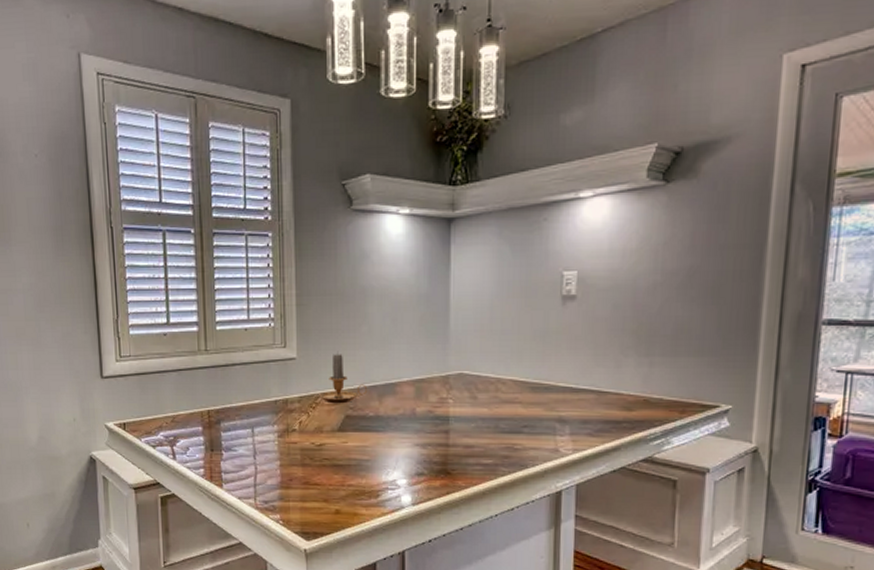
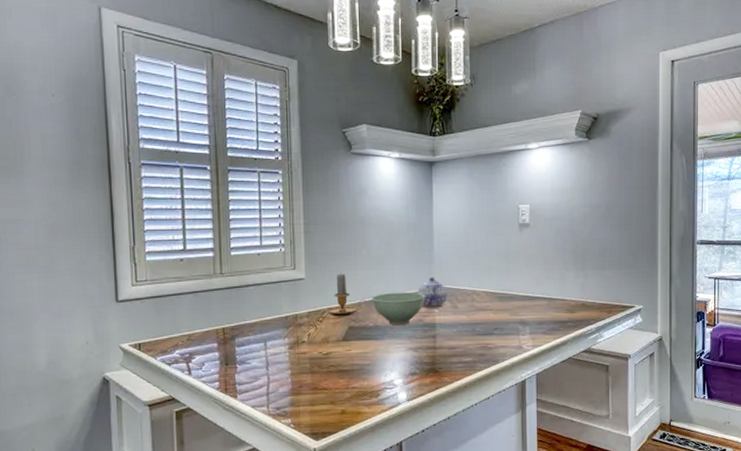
bowl: none [372,377,438,417] -> present [371,292,426,326]
teapot: none [427,359,465,398] -> present [417,276,448,308]

